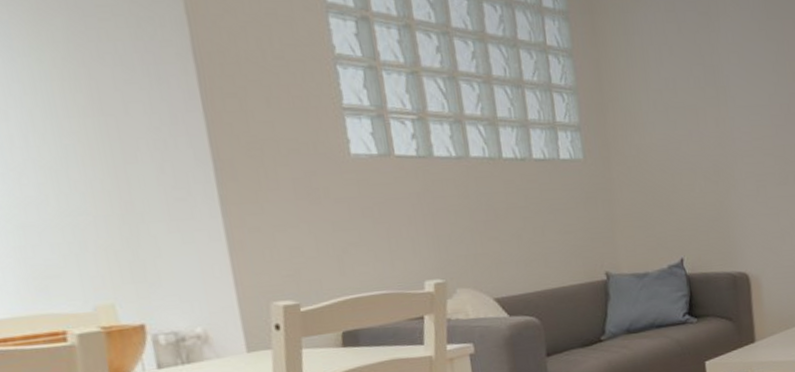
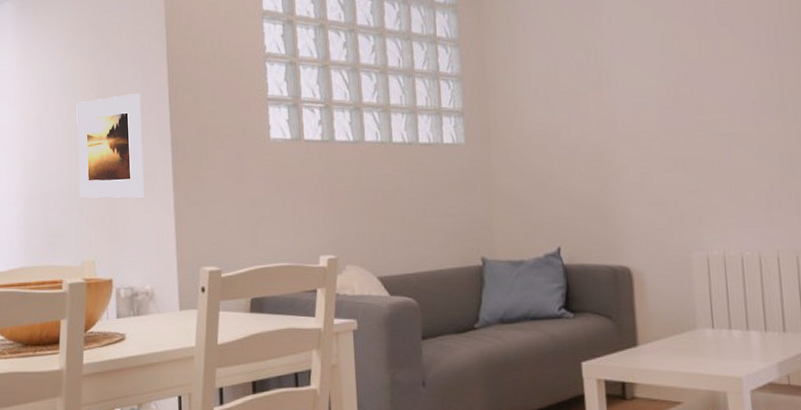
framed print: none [54,97,180,229] -> present [76,93,144,198]

